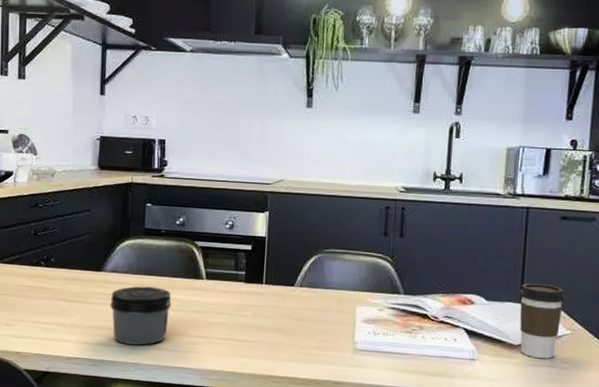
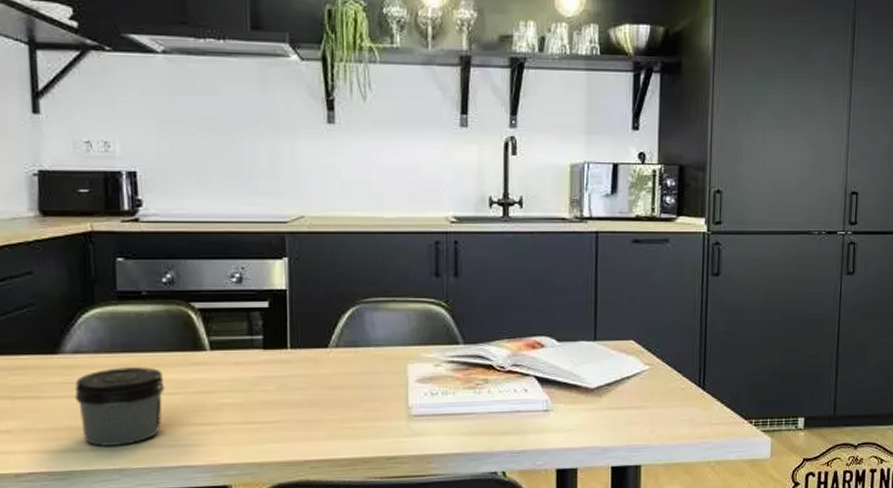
coffee cup: present [519,283,565,359] -> none [594,316,642,401]

